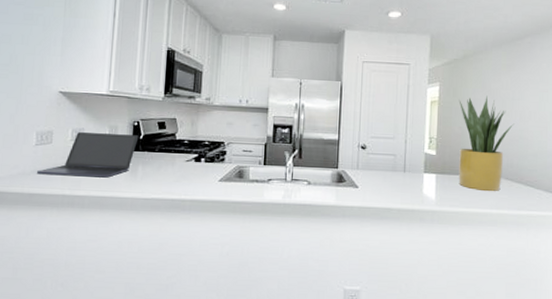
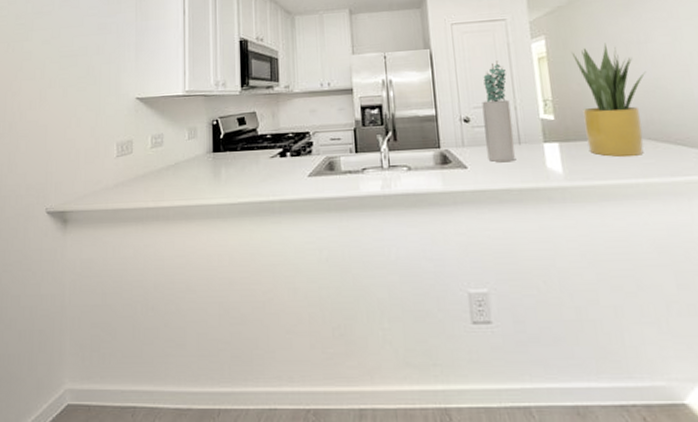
laptop: present [37,132,139,178] -> none [120,135,219,188]
vase: none [377,99,403,186] -> present [482,60,516,163]

